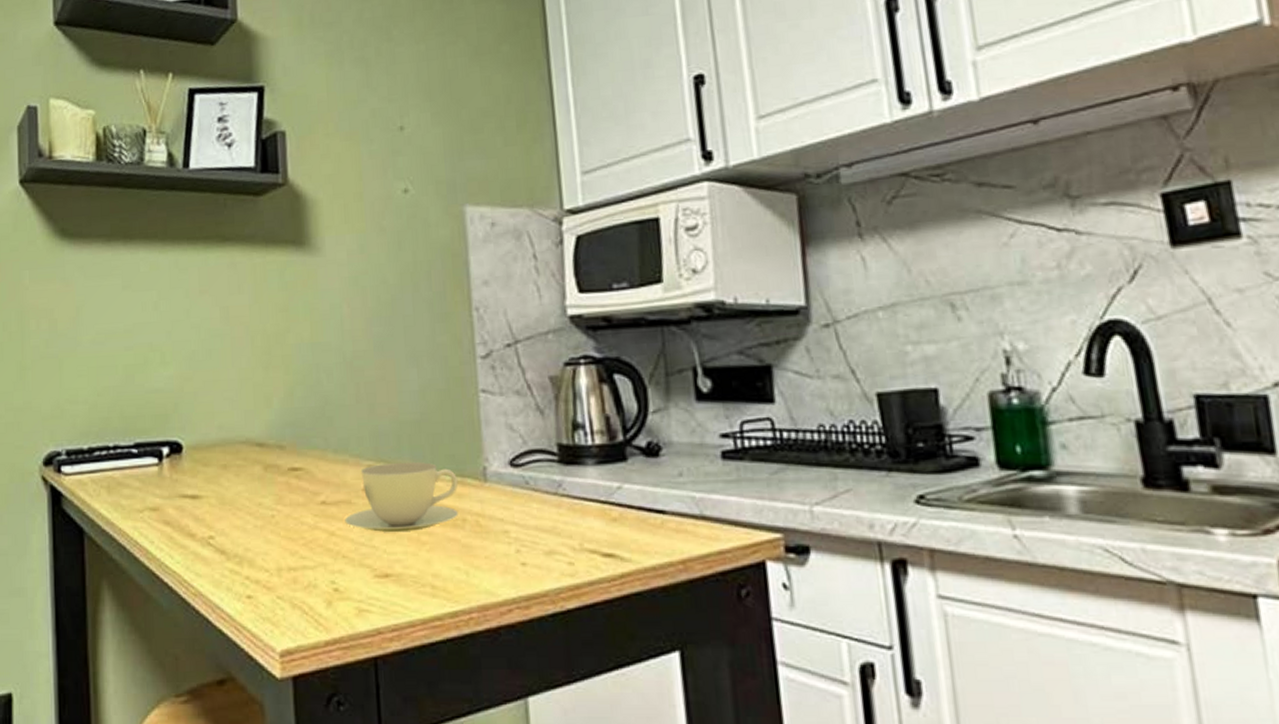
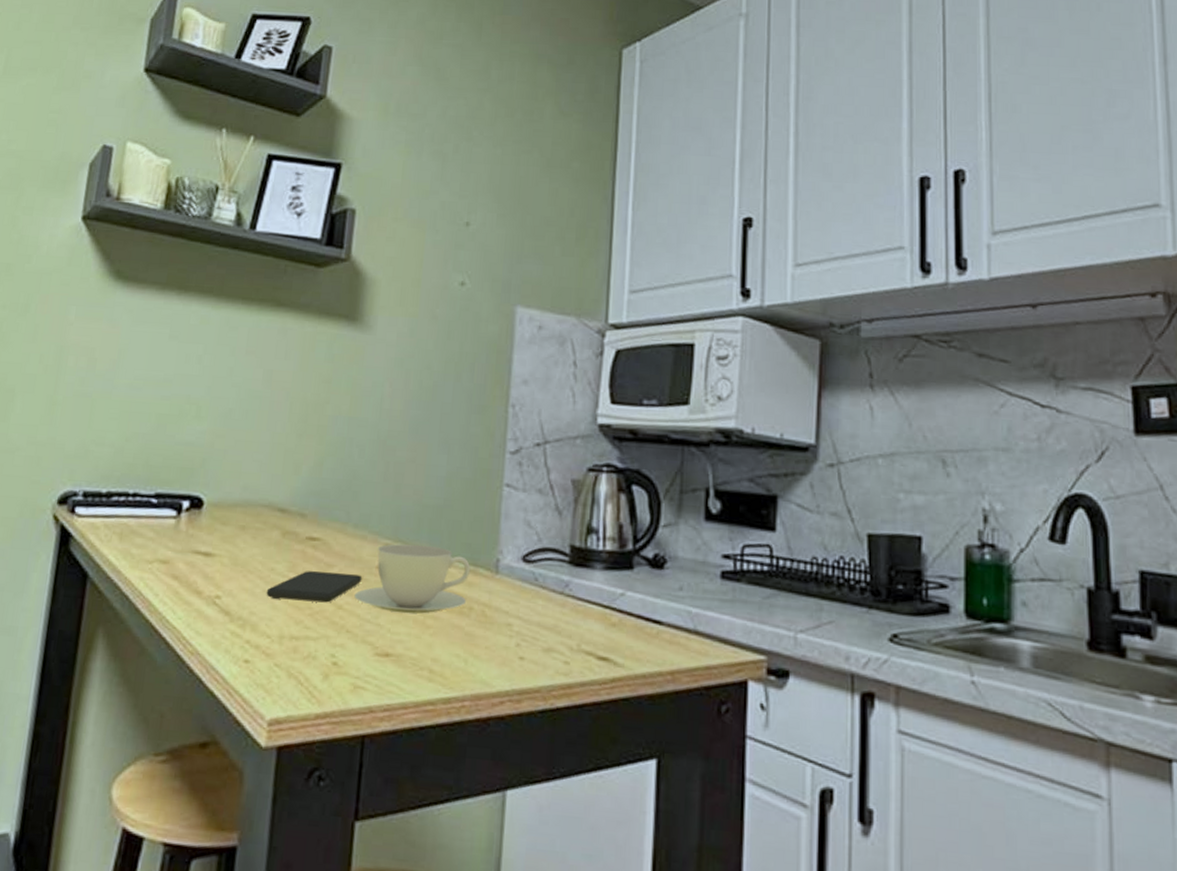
mobile phone: none [257,500,350,533] -> present [266,571,363,603]

